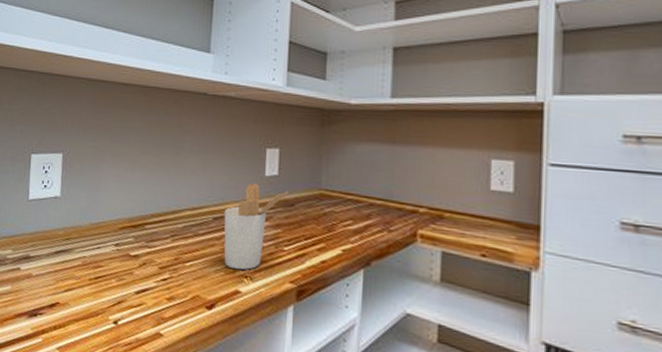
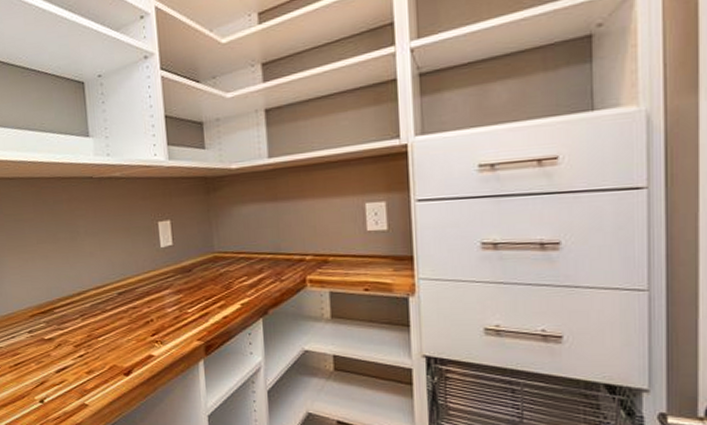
utensil holder: present [223,182,288,270] -> none [127,255,184,337]

